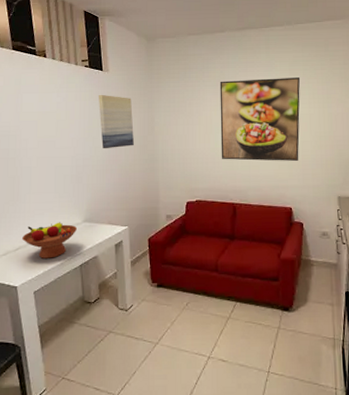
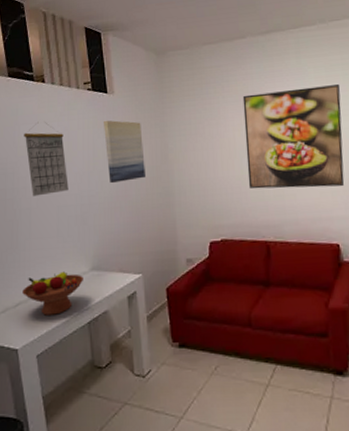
calendar: none [26,91,66,157] -> present [24,121,69,197]

